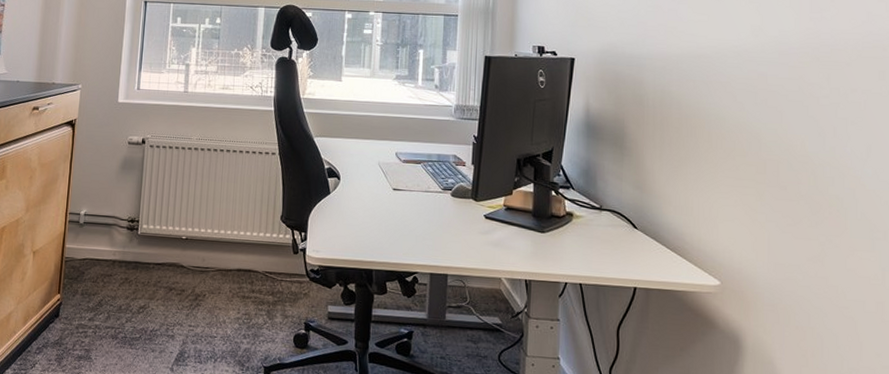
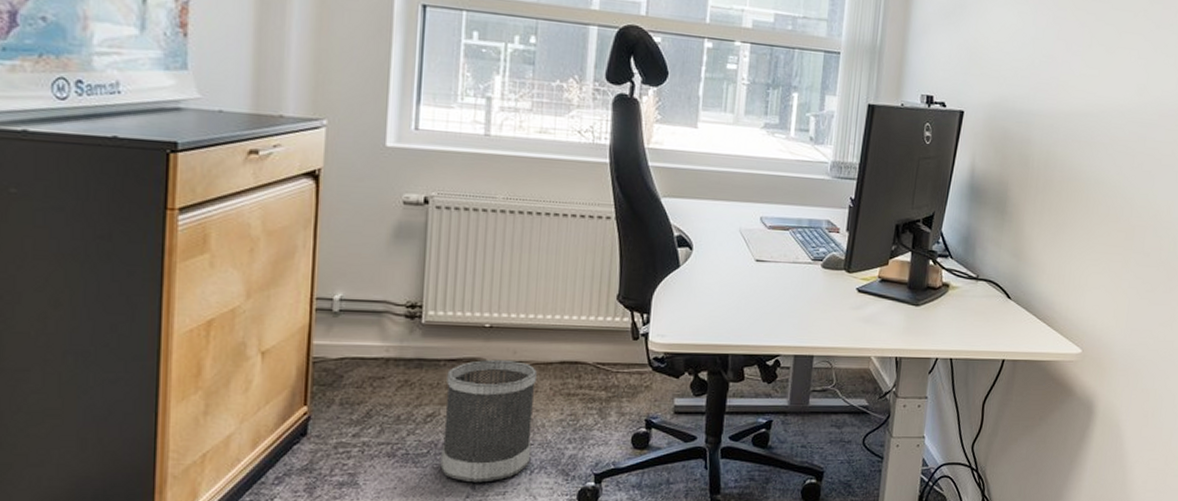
wastebasket: none [148,265,220,366] -> present [440,359,537,483]

